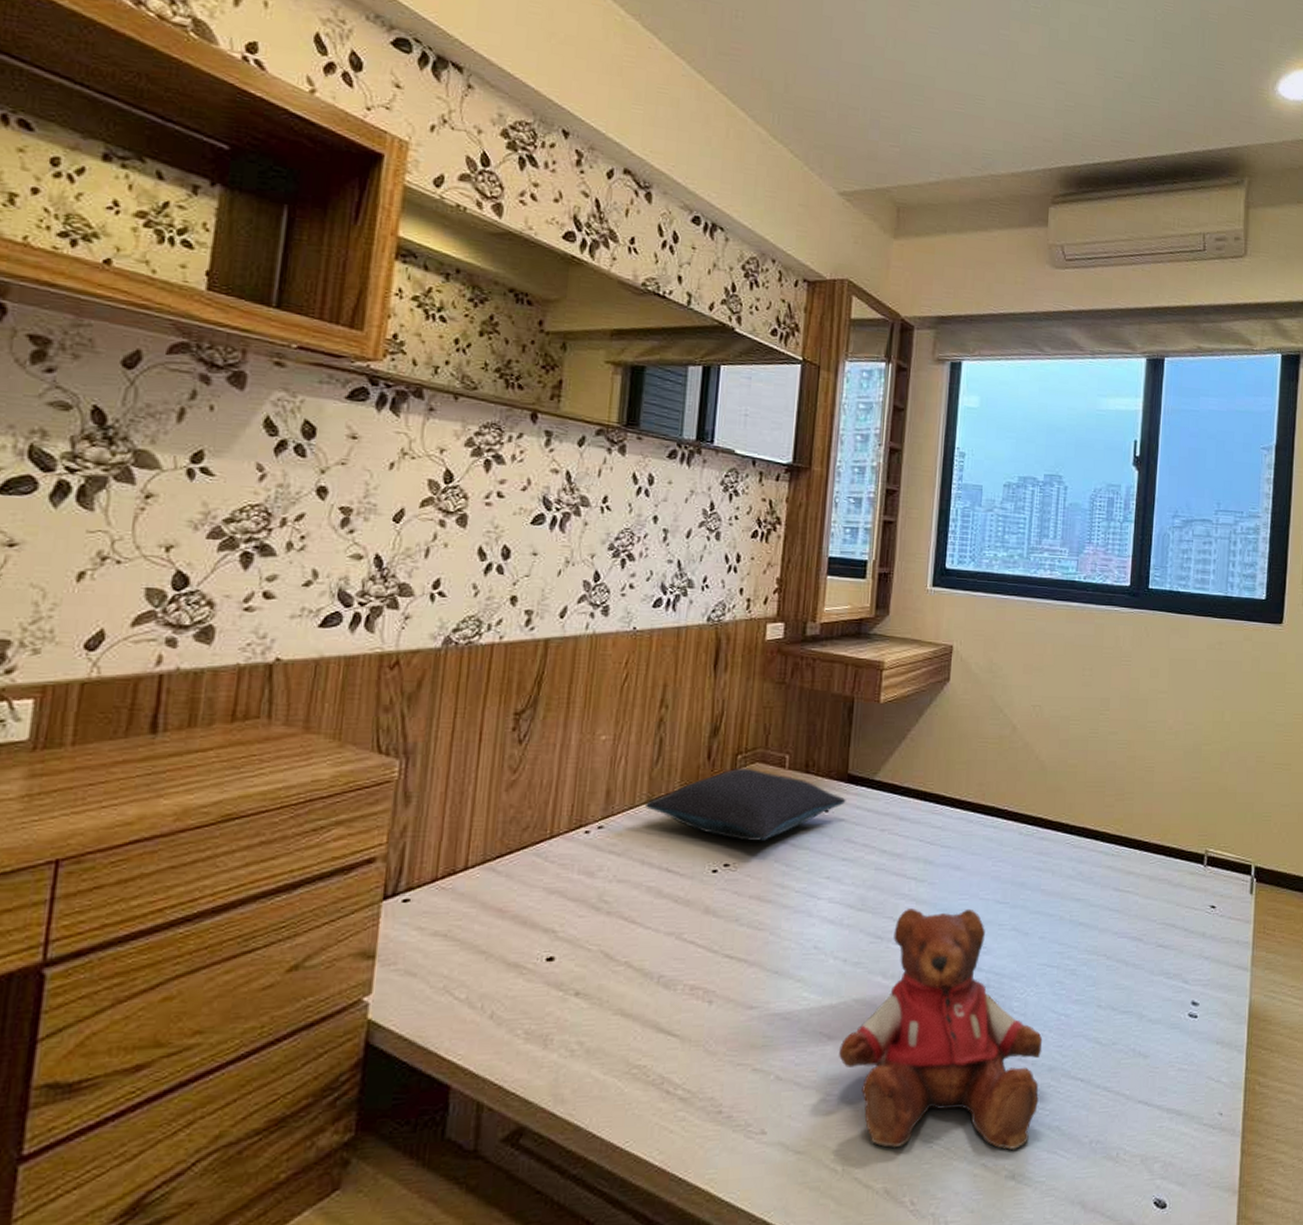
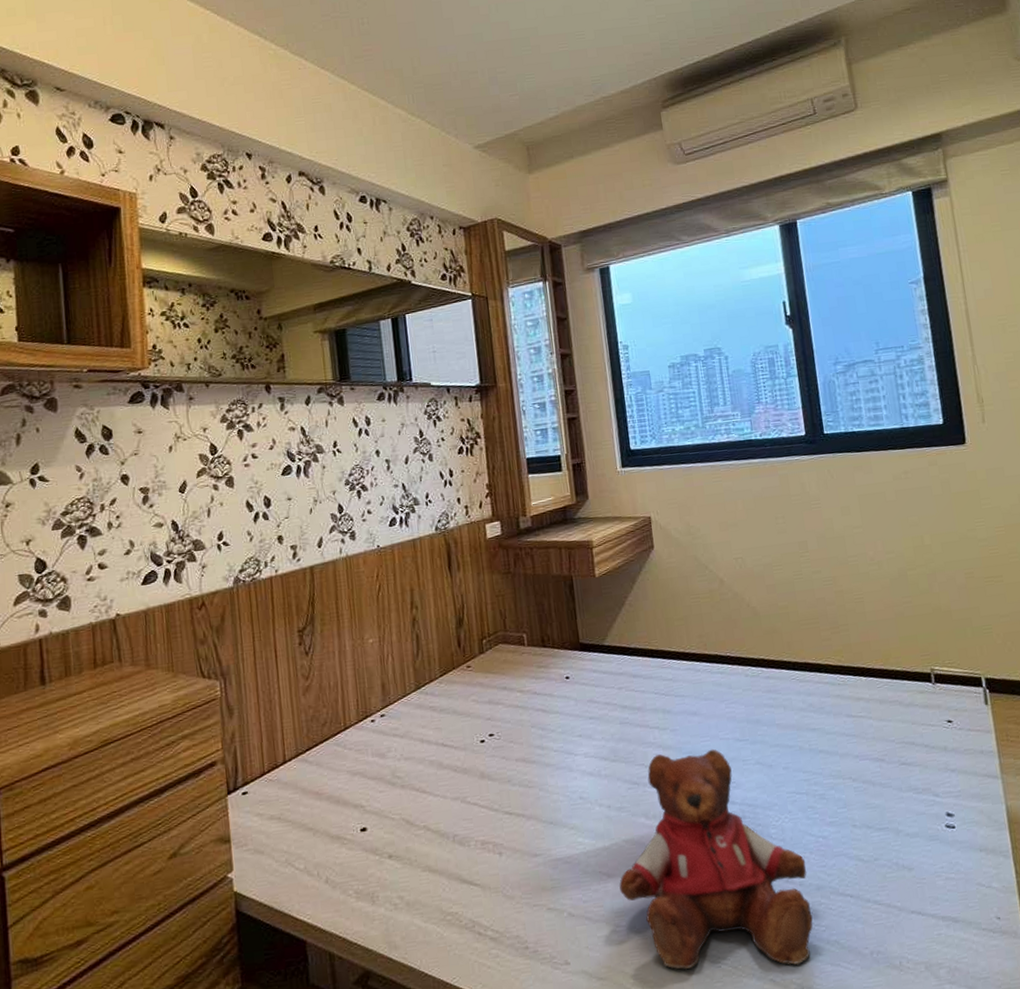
pillow: present [644,767,846,841] -> none [414,649,583,713]

